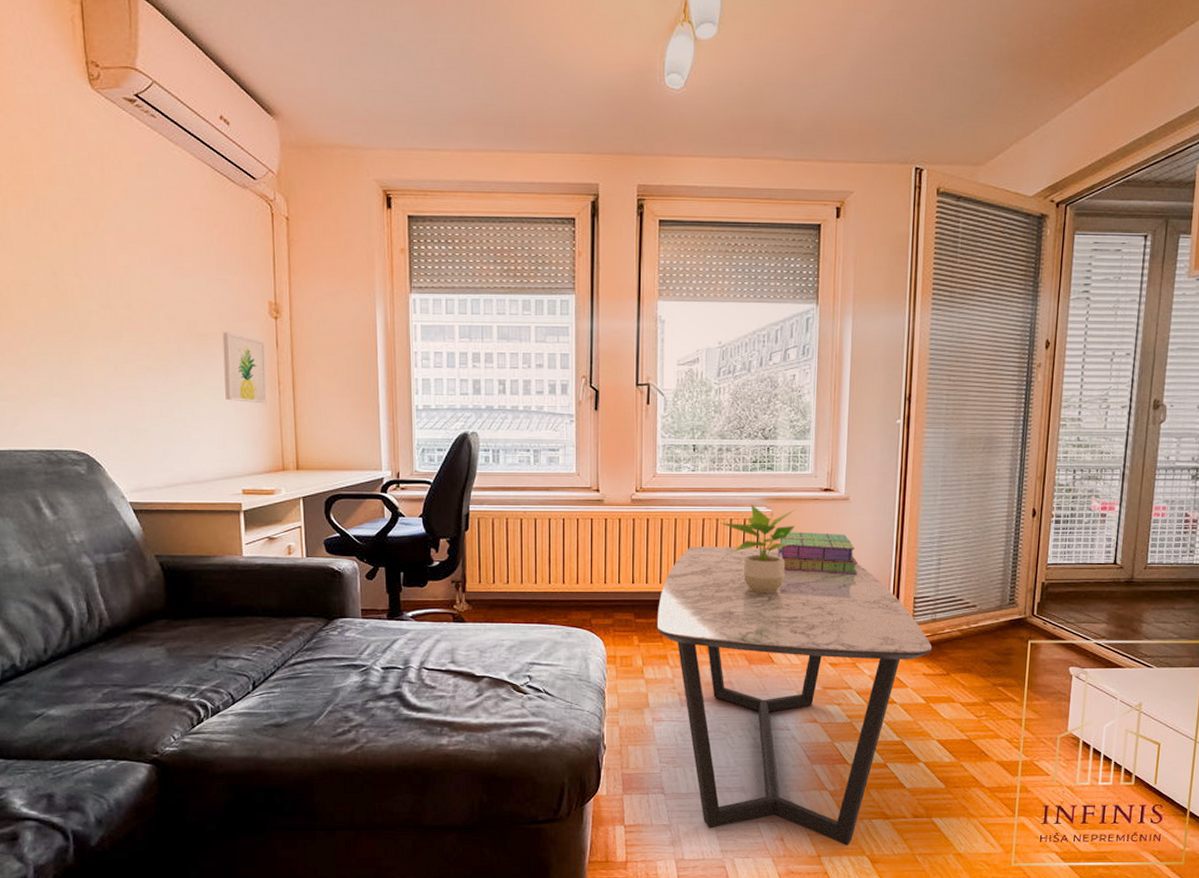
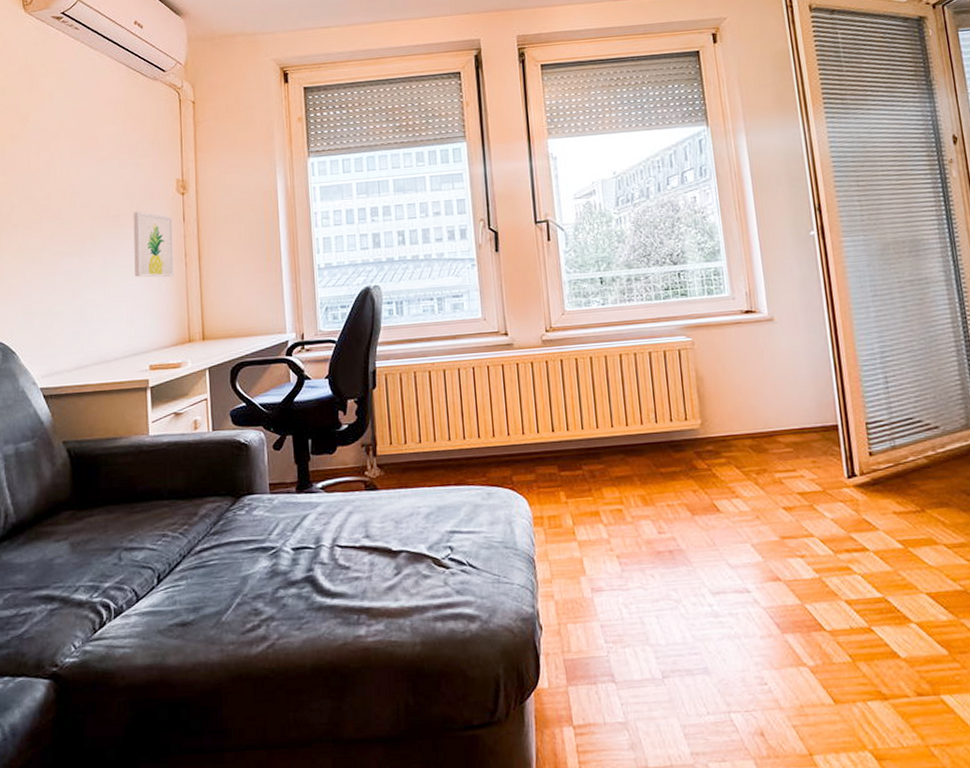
coffee table: present [656,547,932,845] -> none [583,380,898,738]
potted plant: present [721,505,795,594] -> none [640,335,720,432]
stack of books: present [777,531,858,574] -> none [704,358,797,404]

